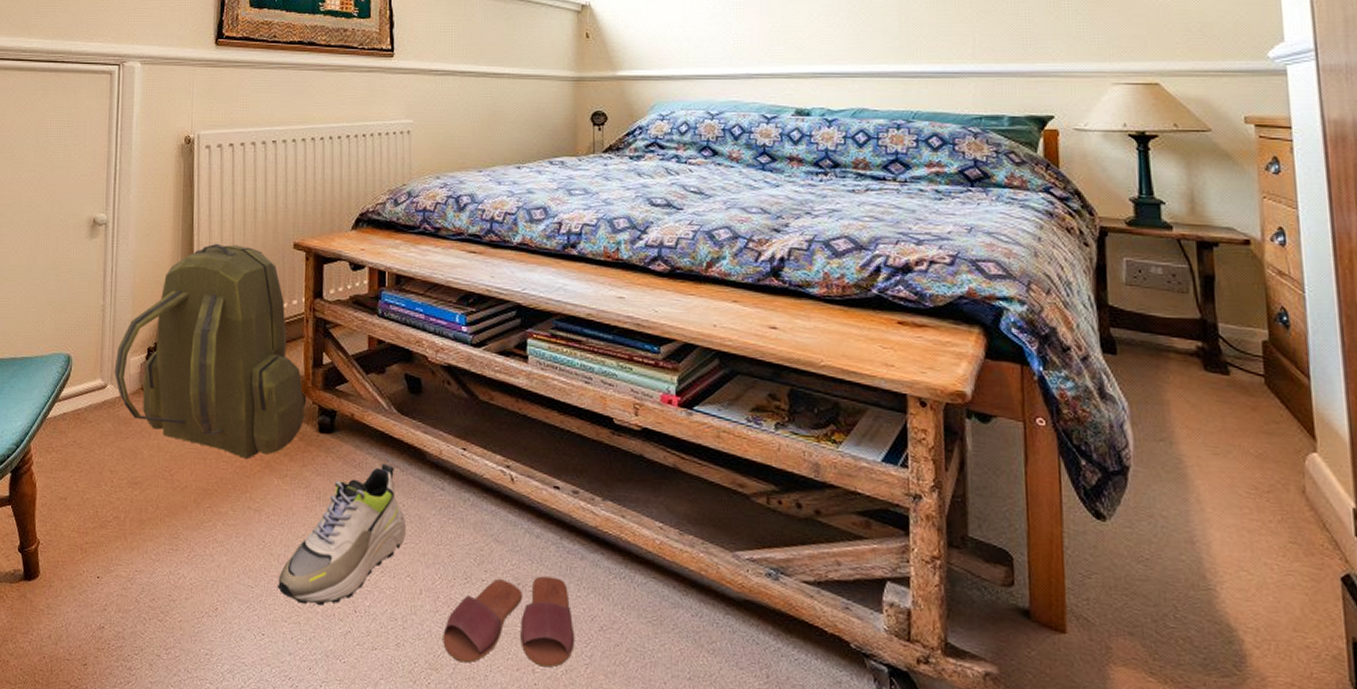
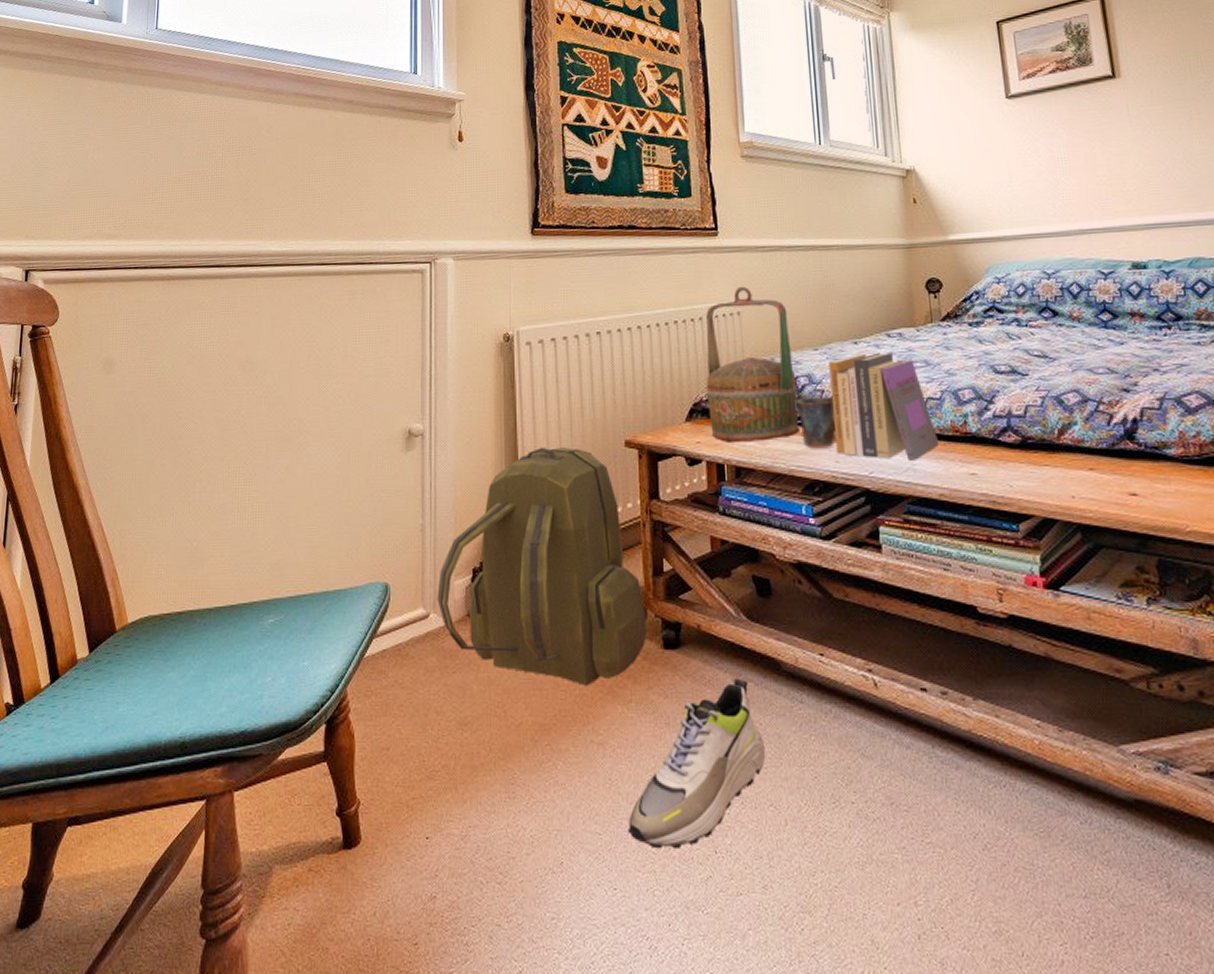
decorative basket: none [373,107,461,253] -> present [706,286,801,444]
slippers: present [443,576,575,667] -> none [814,792,958,902]
mug: none [455,211,494,264] -> present [793,392,838,449]
books: none [491,177,591,282] -> present [828,352,940,462]

